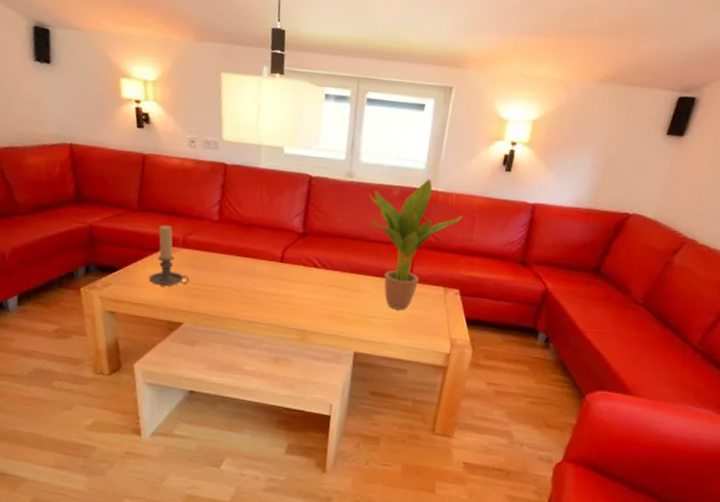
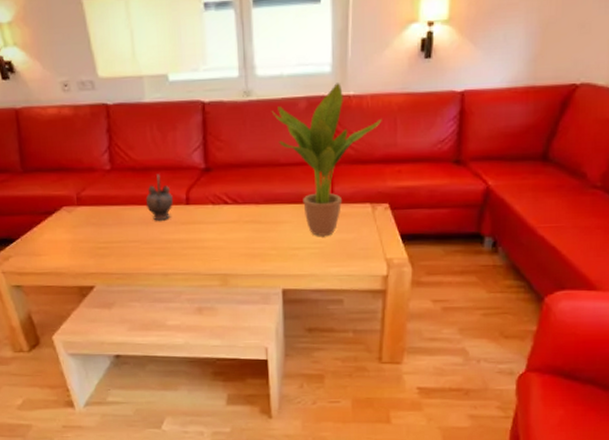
candle holder: present [148,225,190,287] -> none [48,184,93,251]
teapot: none [243,231,269,273] -> present [145,174,173,221]

